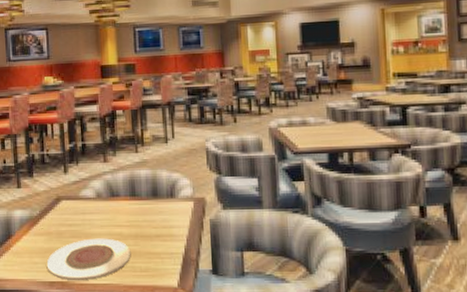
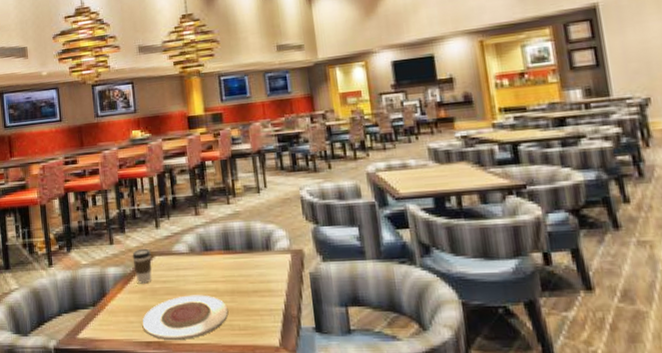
coffee cup: none [39,192,59,227] -> present [132,248,152,284]

